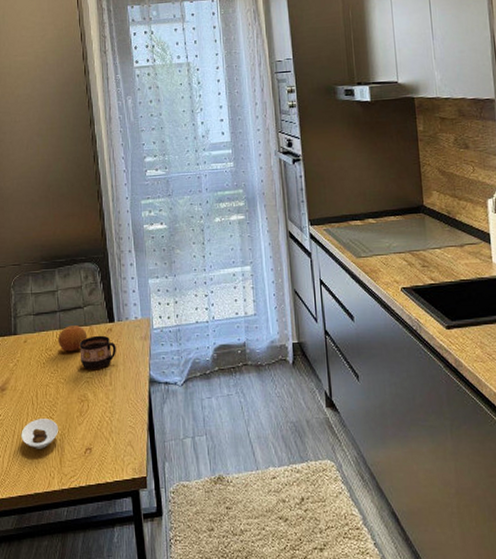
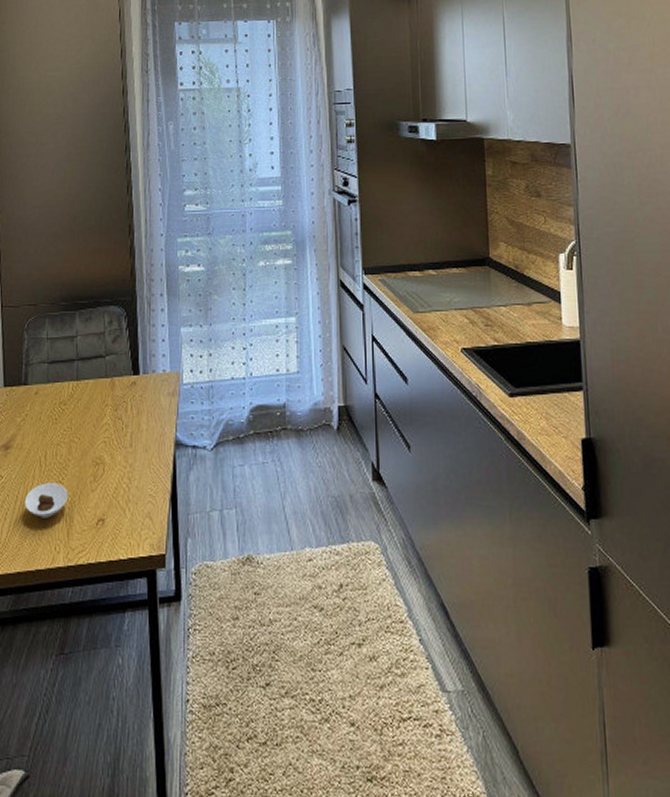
fruit: present [57,325,88,352] -> none [73,377,108,407]
cup: present [79,335,116,369] -> none [97,389,139,428]

